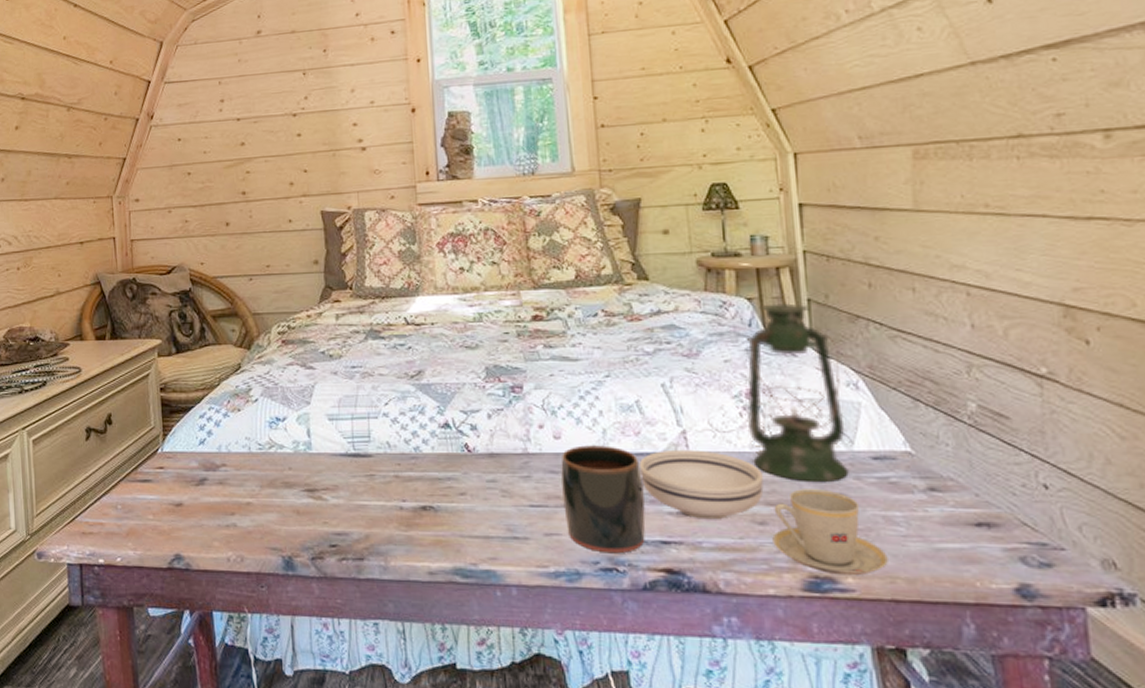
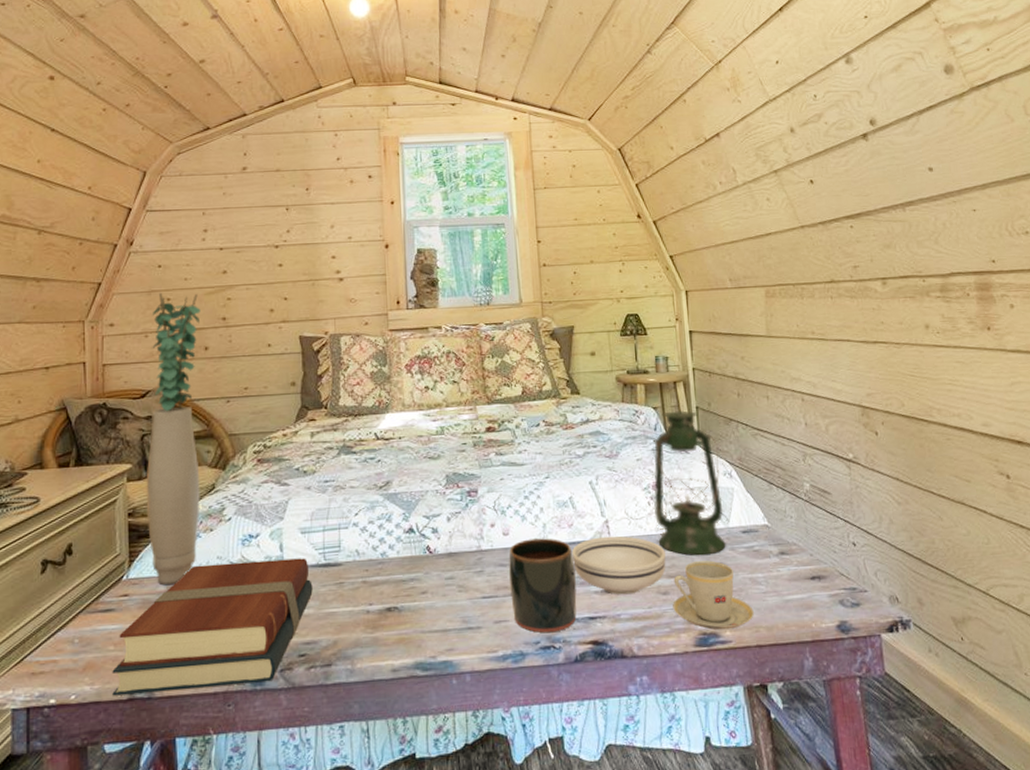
books: none [152,444,343,568] -> present [112,558,313,696]
vase: none [174,166,227,460] -> present [146,292,201,585]

